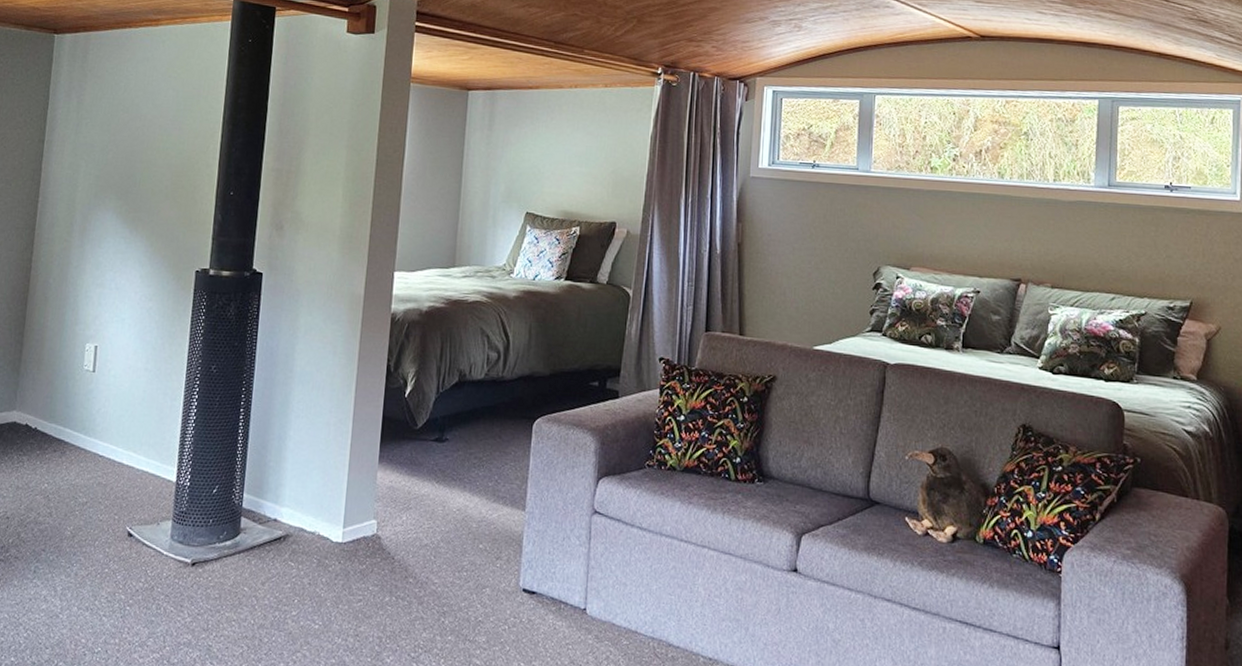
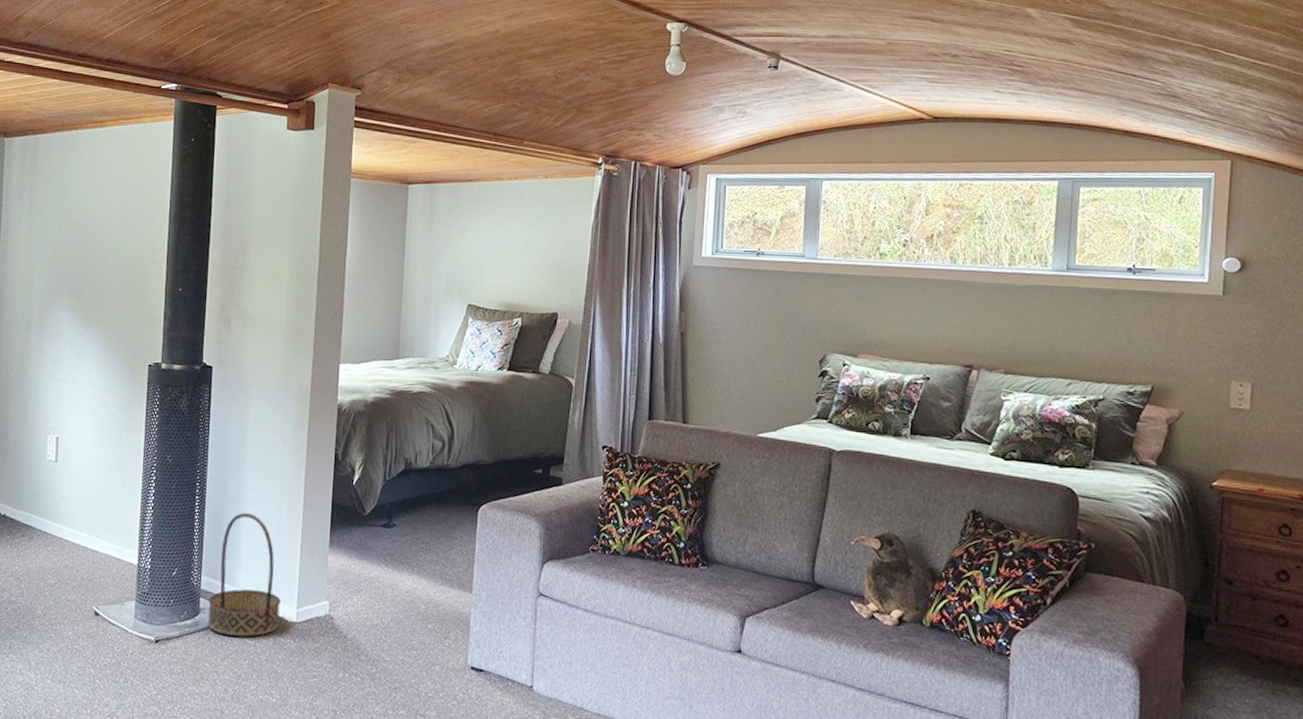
basket: none [247,425,326,559] -> present [207,512,281,637]

